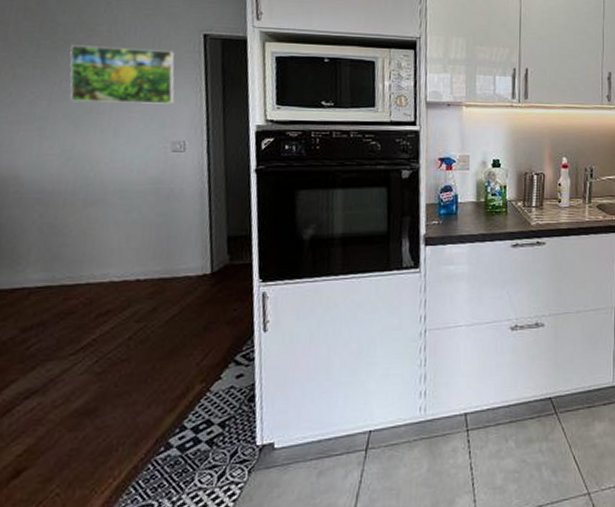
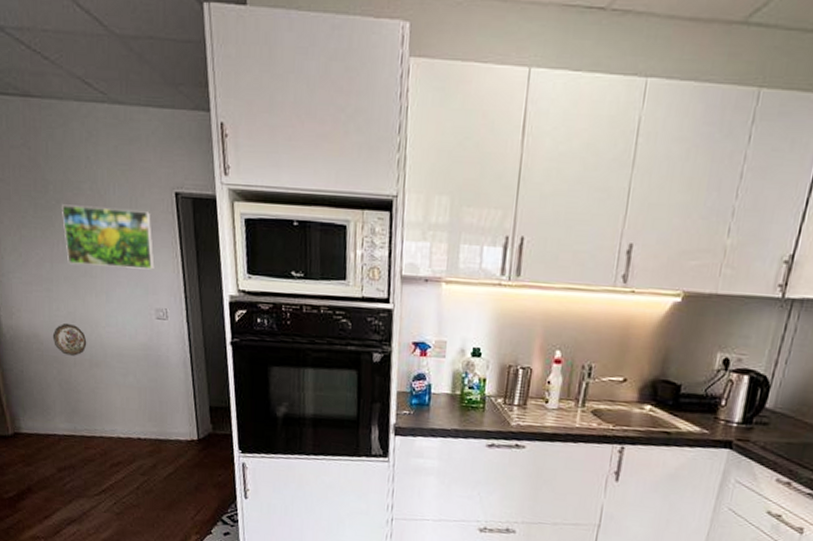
decorative plate: none [38,161,83,196] -> present [52,322,87,356]

